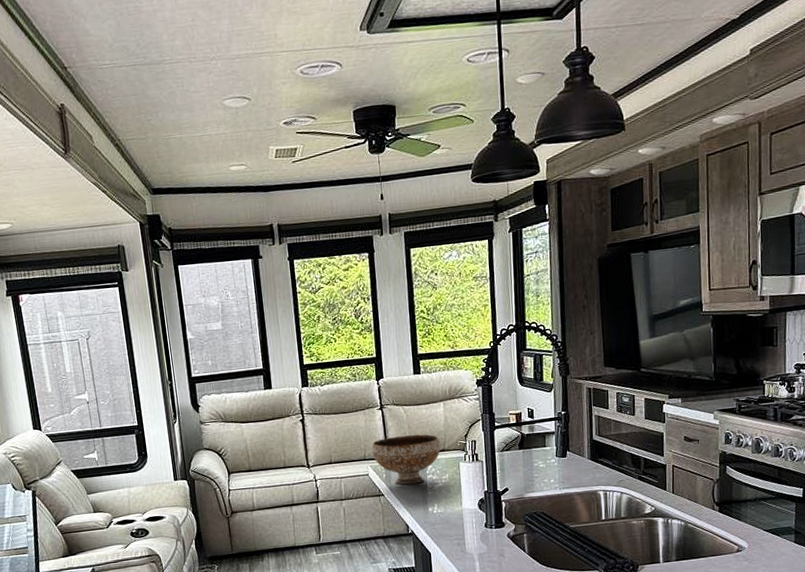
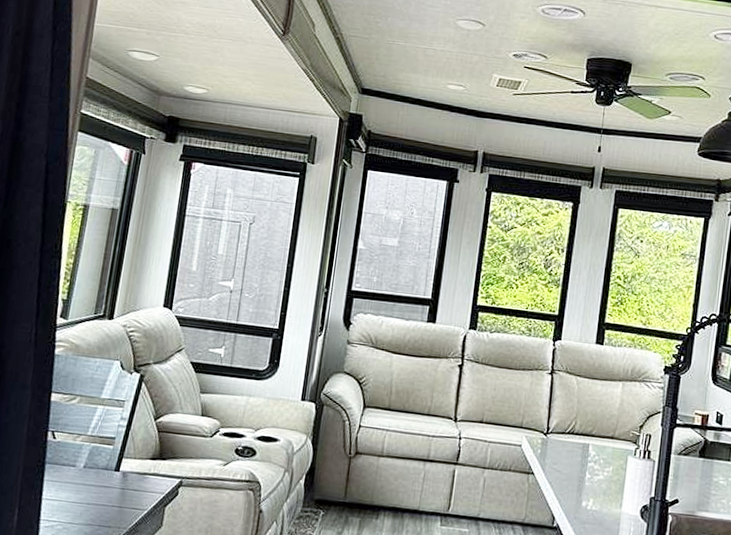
bowl: present [372,434,441,485] -> none [531,407,611,469]

